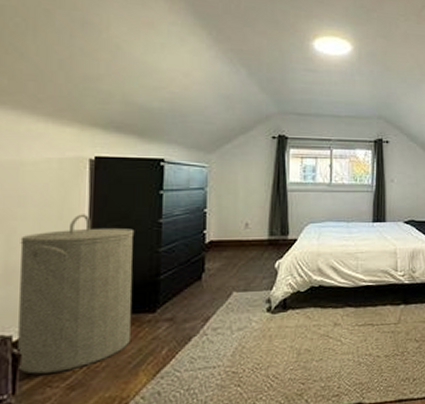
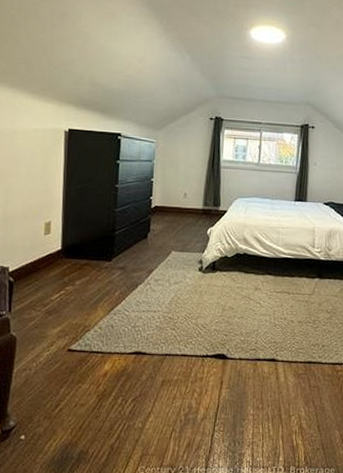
laundry hamper: present [17,214,135,374] -> none [12,175,97,299]

